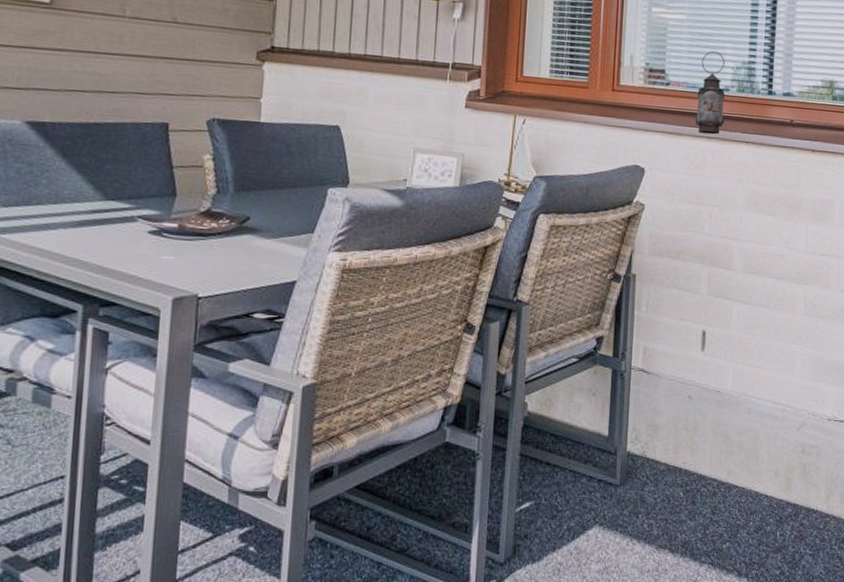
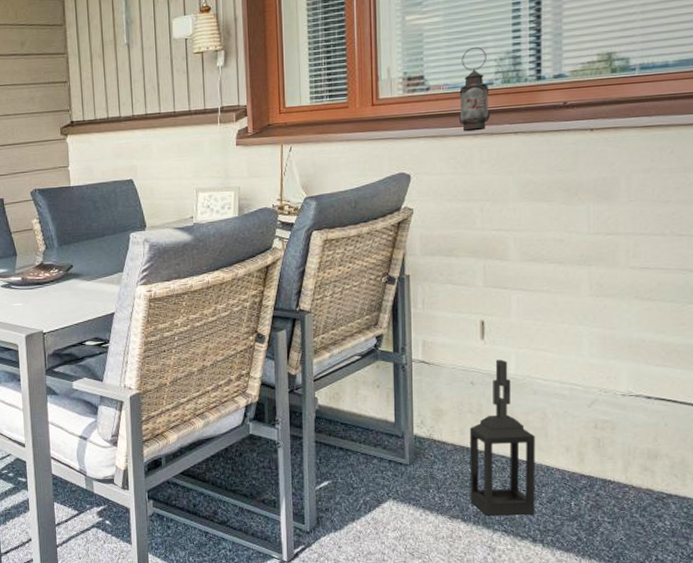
lantern: none [679,374,747,547] -> present [469,359,535,516]

